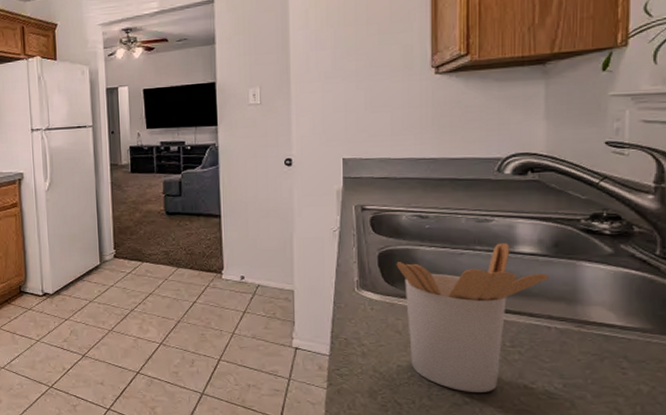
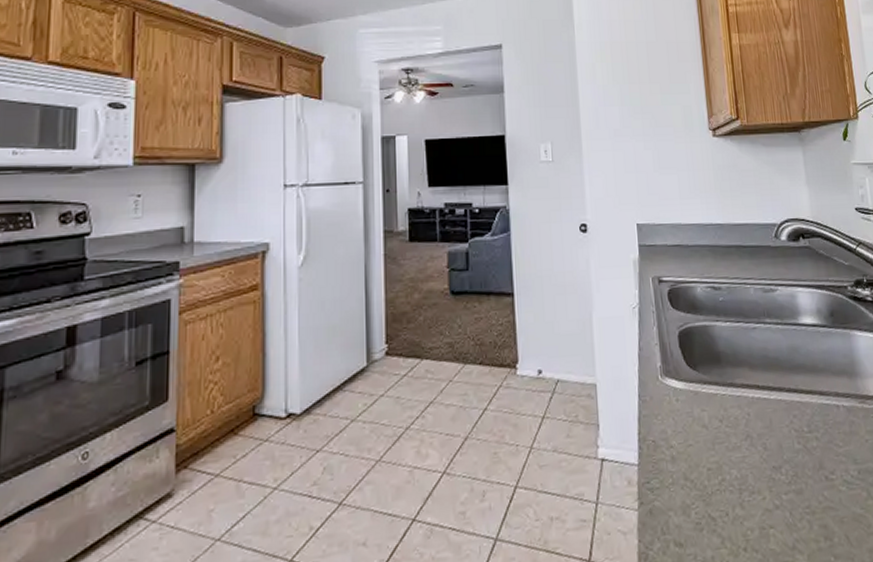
utensil holder: present [396,243,549,392] -> none [696,314,831,493]

